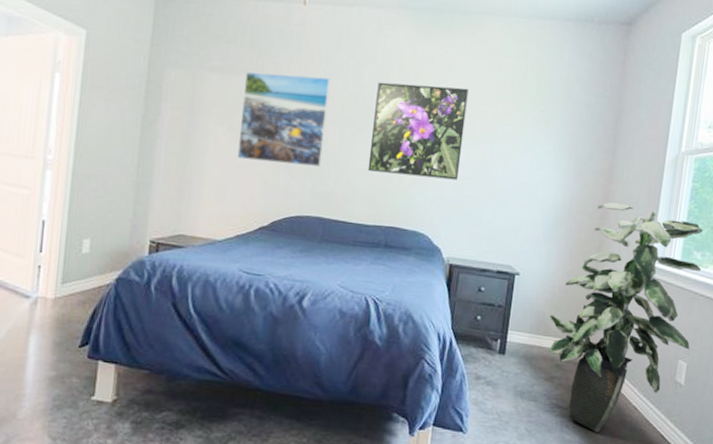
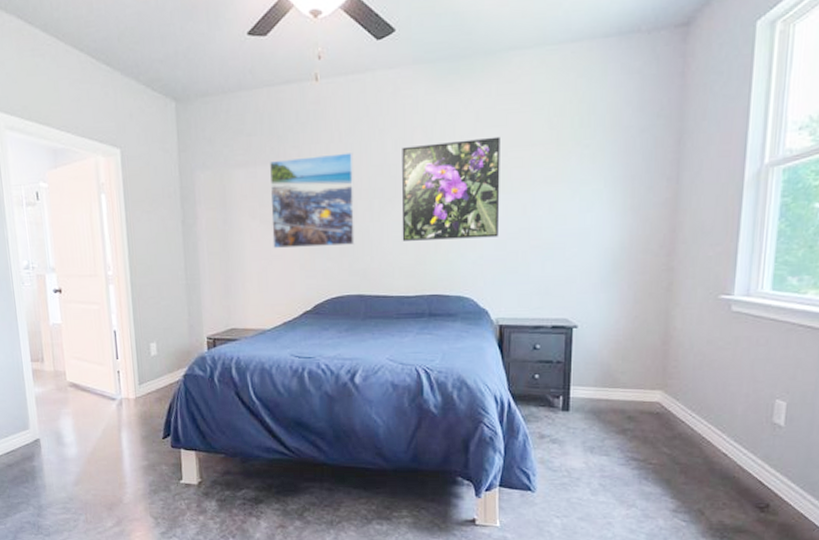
indoor plant: present [548,202,704,432] -> none [615,234,800,483]

